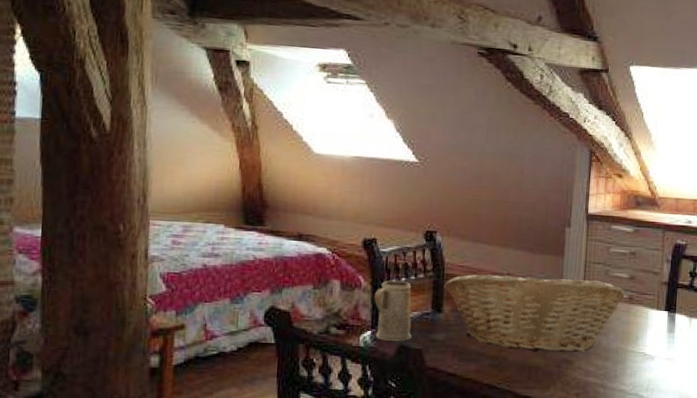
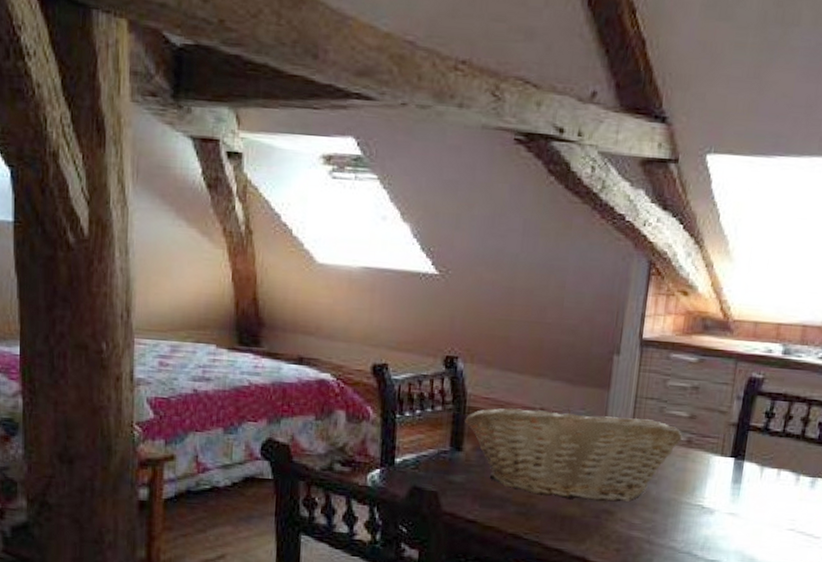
mug: present [374,280,412,341] -> none [384,412,428,482]

